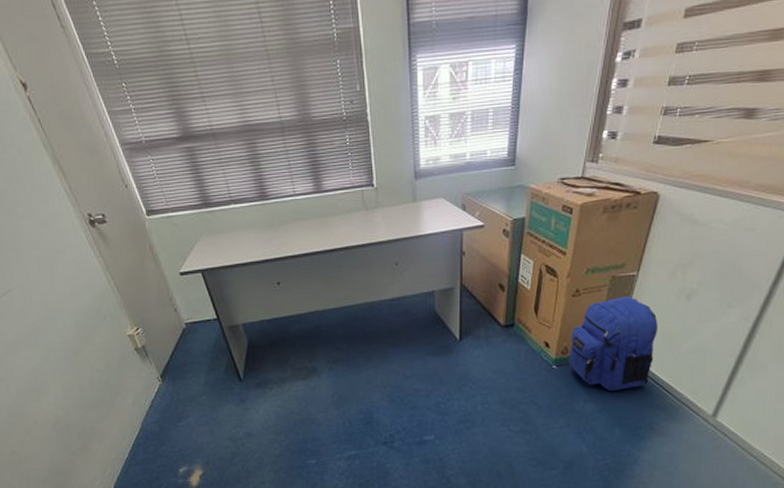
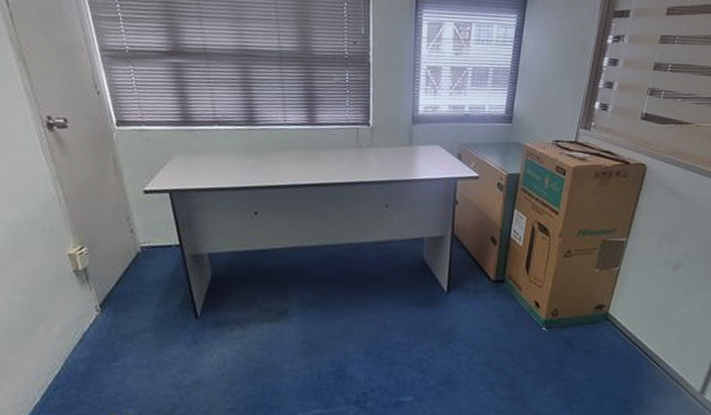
backpack: present [568,296,658,392] -> none [558,261,646,360]

